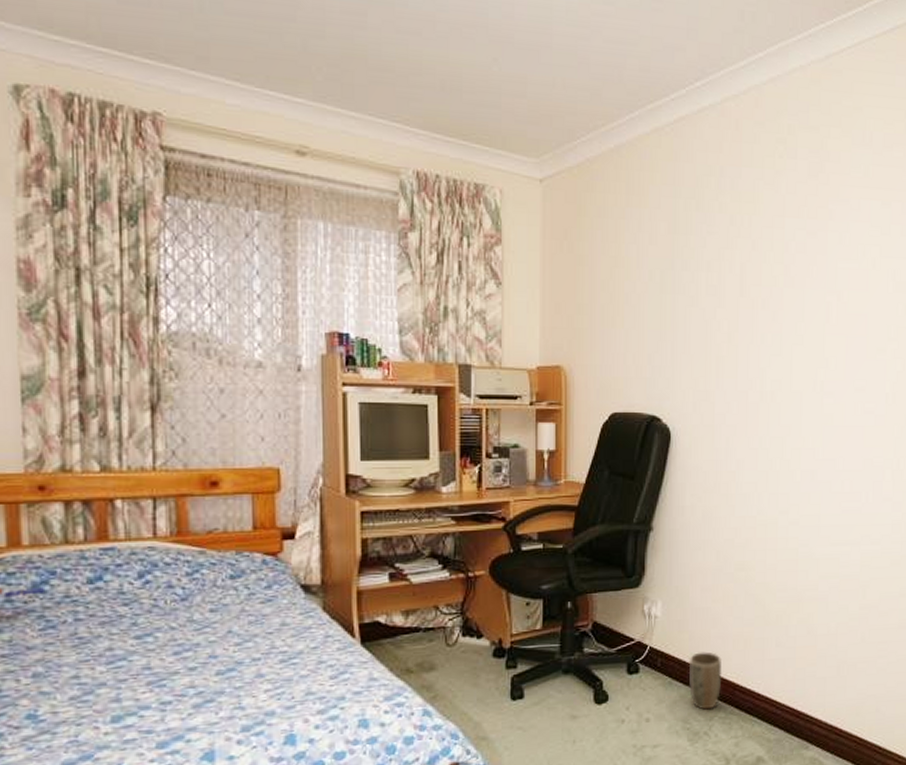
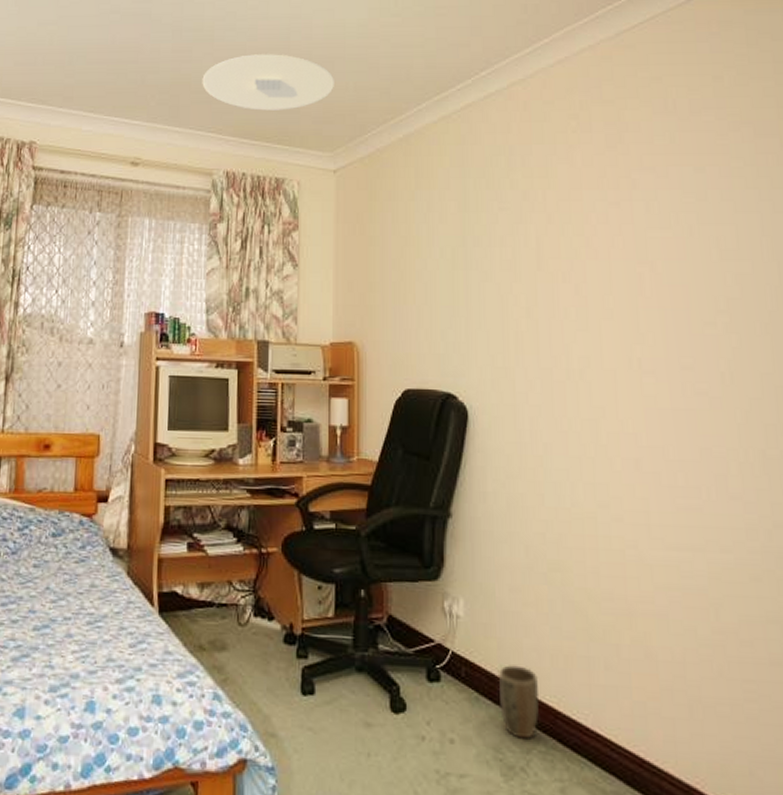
ceiling light: none [382,29,540,104] -> present [202,54,334,111]

